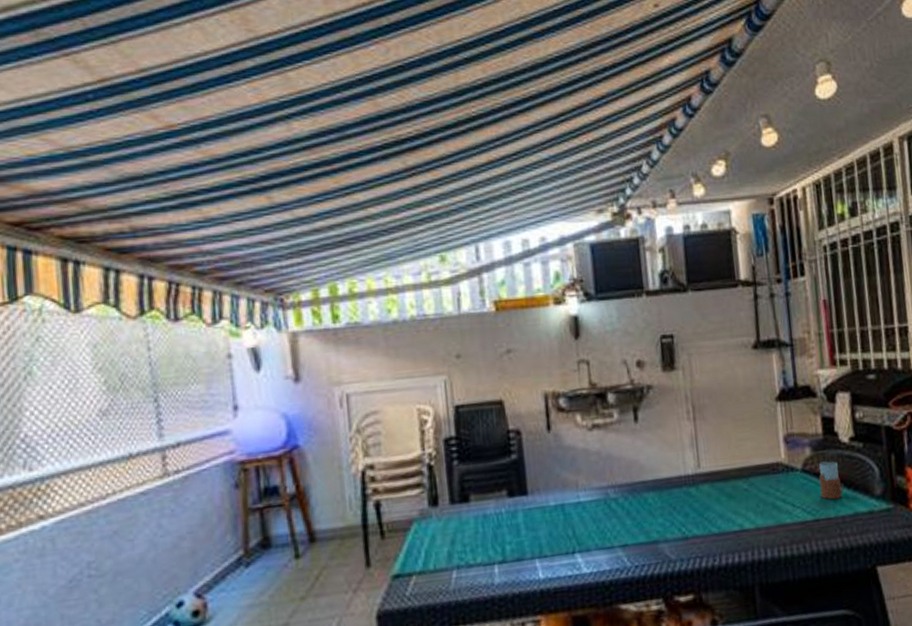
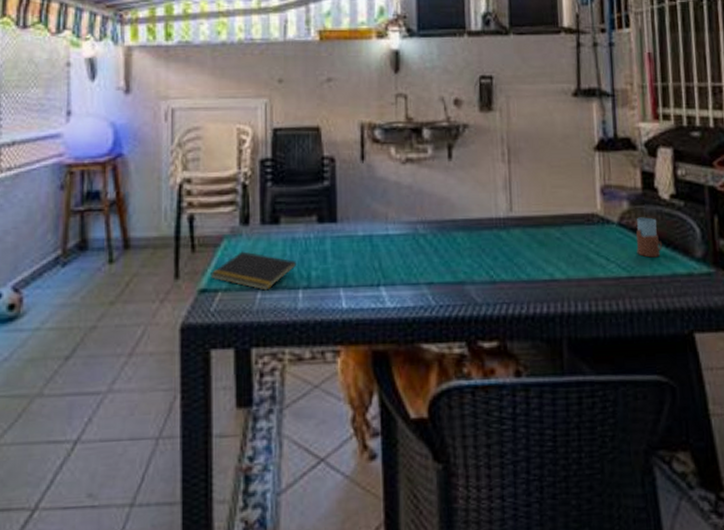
notepad: none [403,532,491,570] -> present [210,251,297,291]

